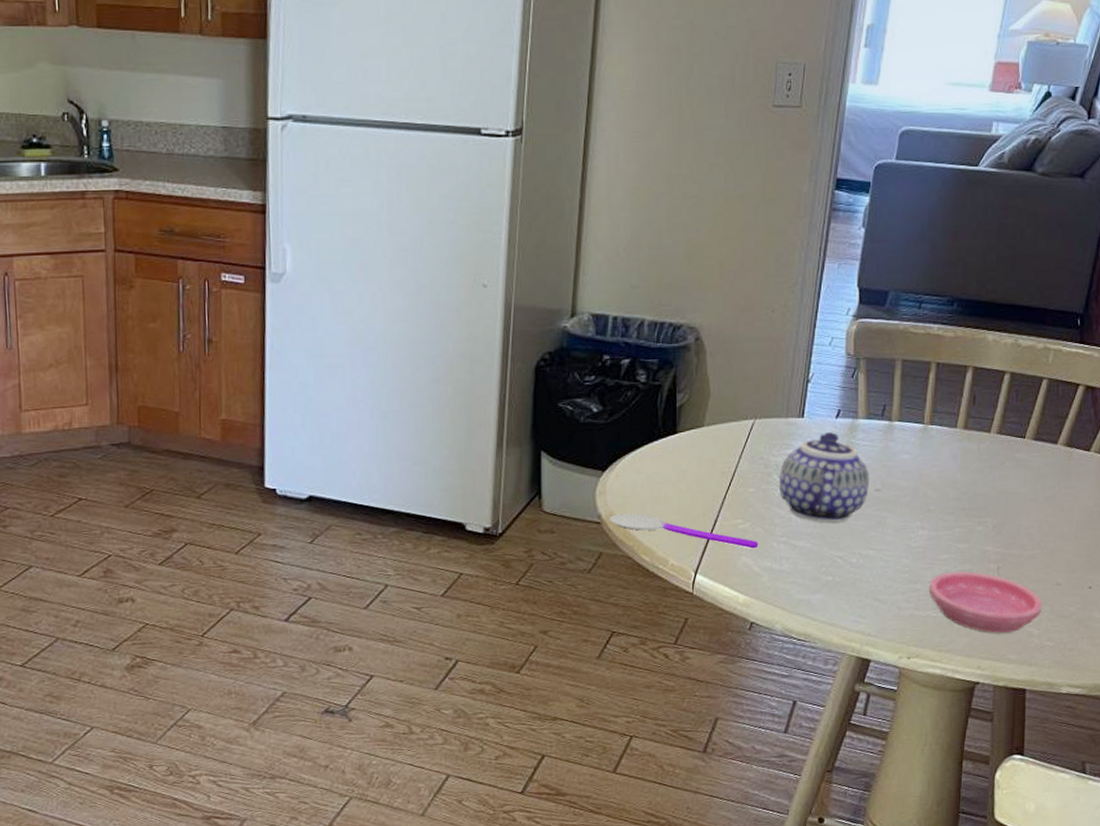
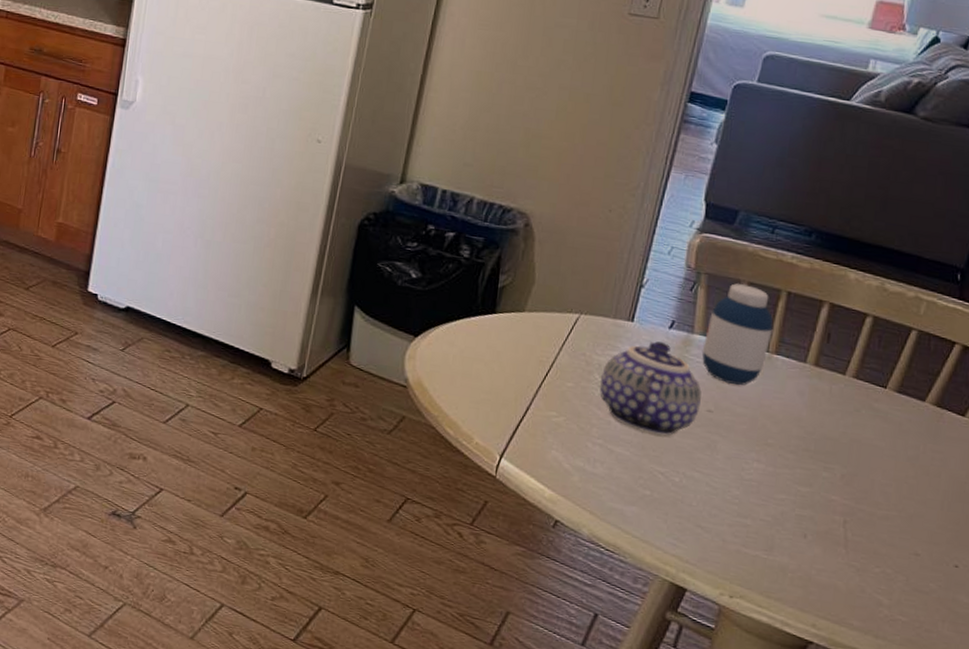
spoon: present [609,513,759,549] -> none [415,381,572,445]
medicine bottle: none [866,363,927,461] -> present [701,283,774,385]
saucer: present [928,571,1043,634] -> none [760,513,896,596]

